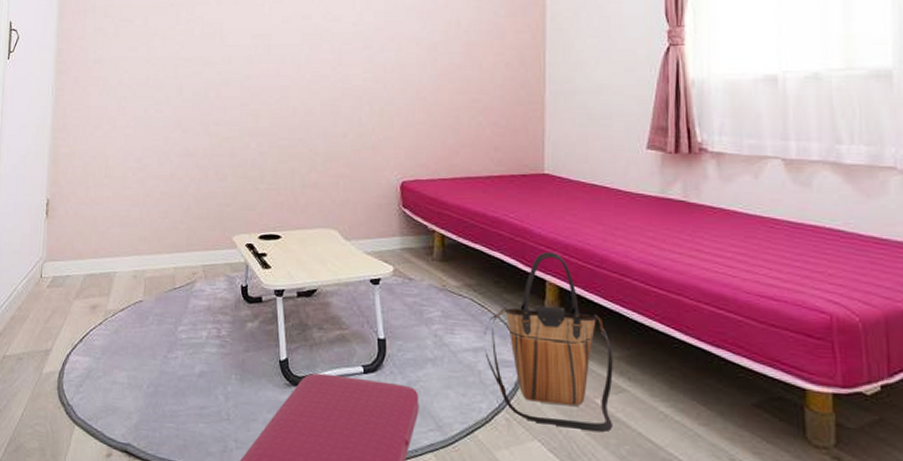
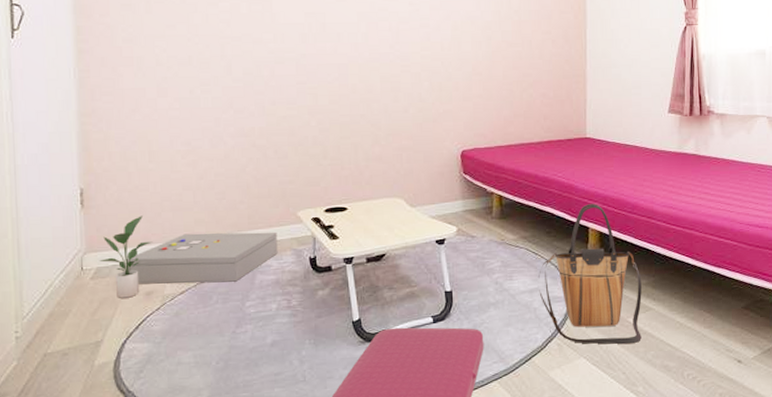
potted plant: none [55,229,102,310] -> present [99,216,153,298]
storage box: none [78,250,212,304] -> present [126,231,278,284]

